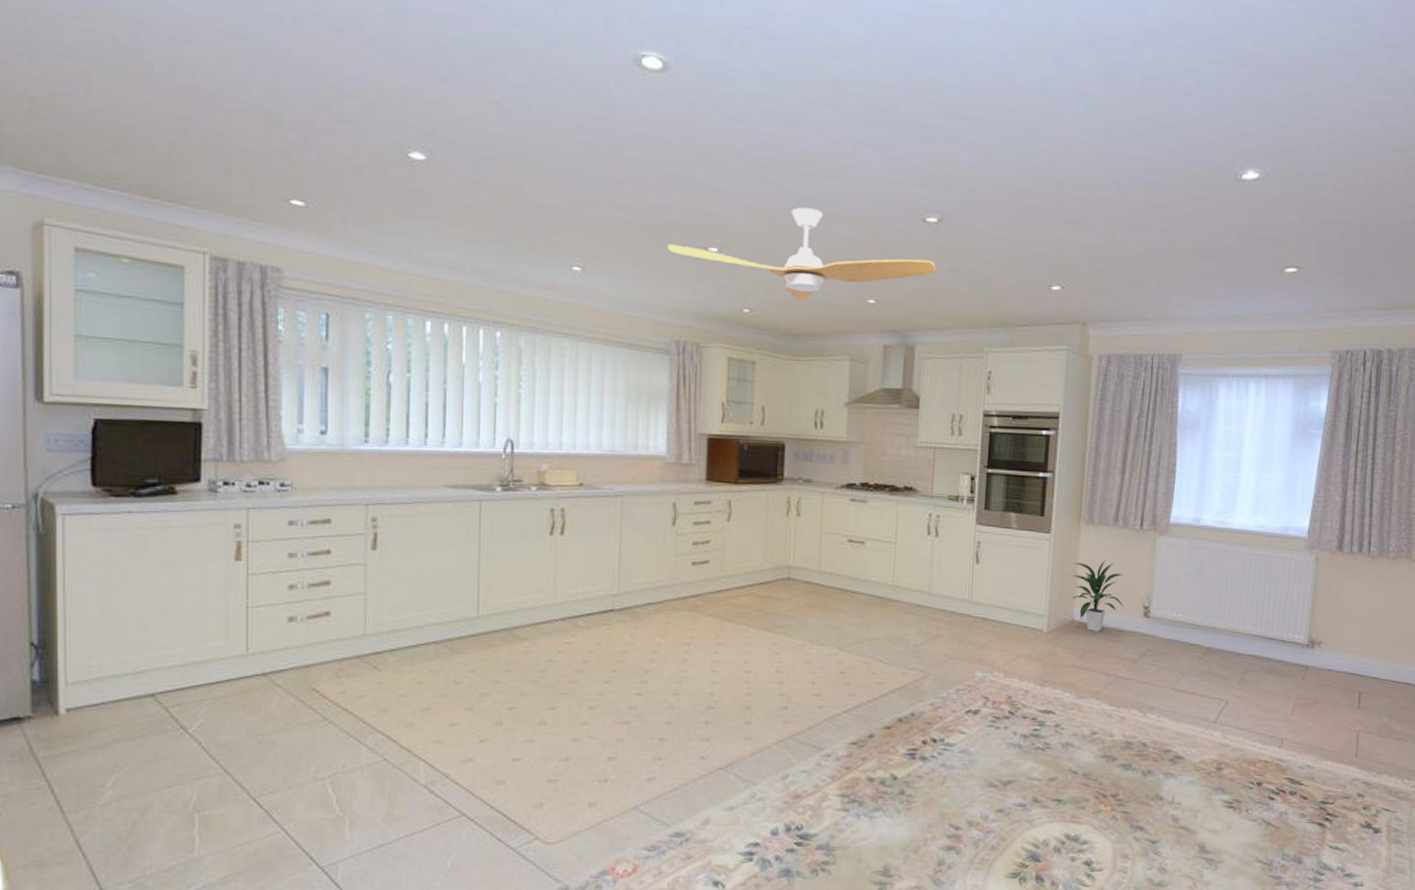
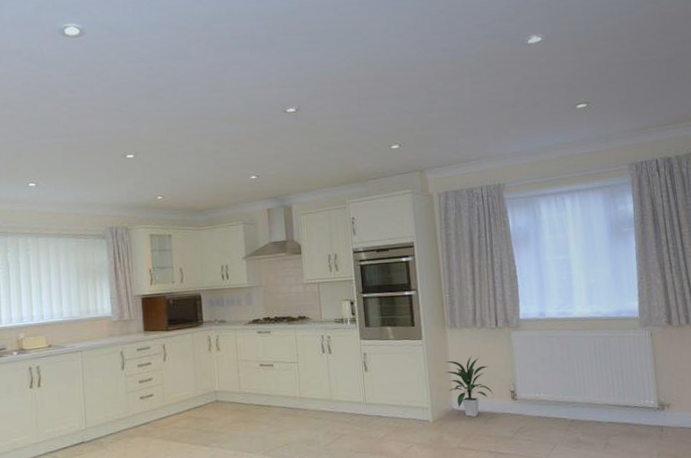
electric fan: present [668,207,936,303] -> none [96,115,300,186]

